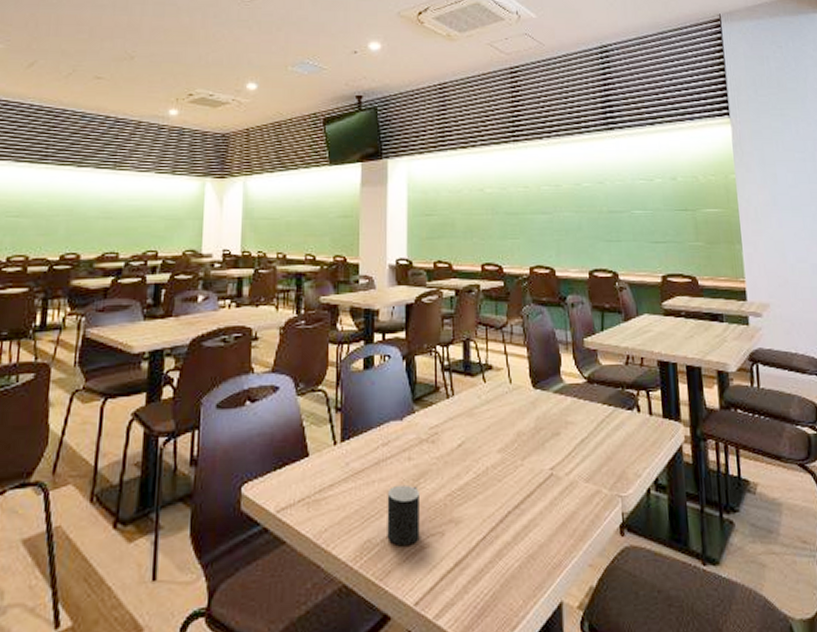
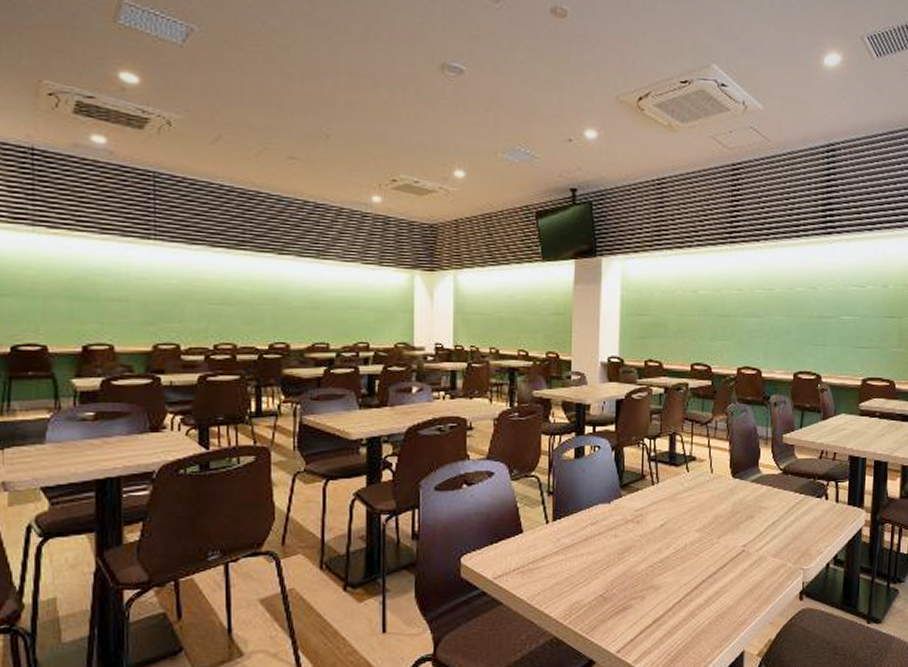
cup: present [387,484,420,547] -> none [594,557,624,607]

